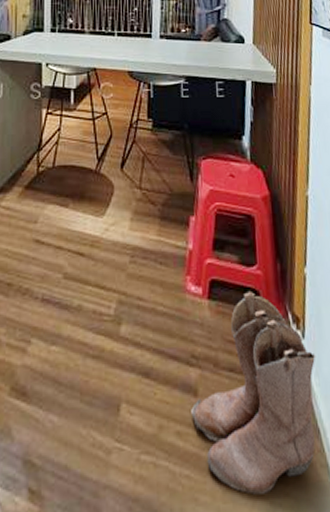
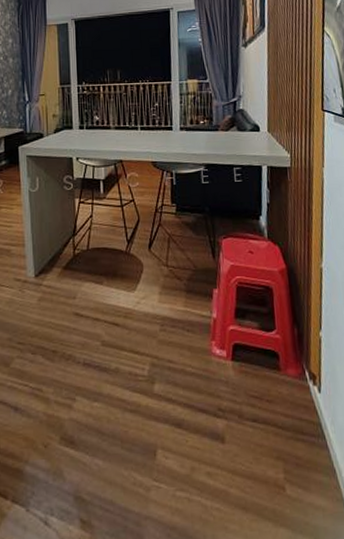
boots: present [191,290,316,495] -> none [219,352,332,524]

